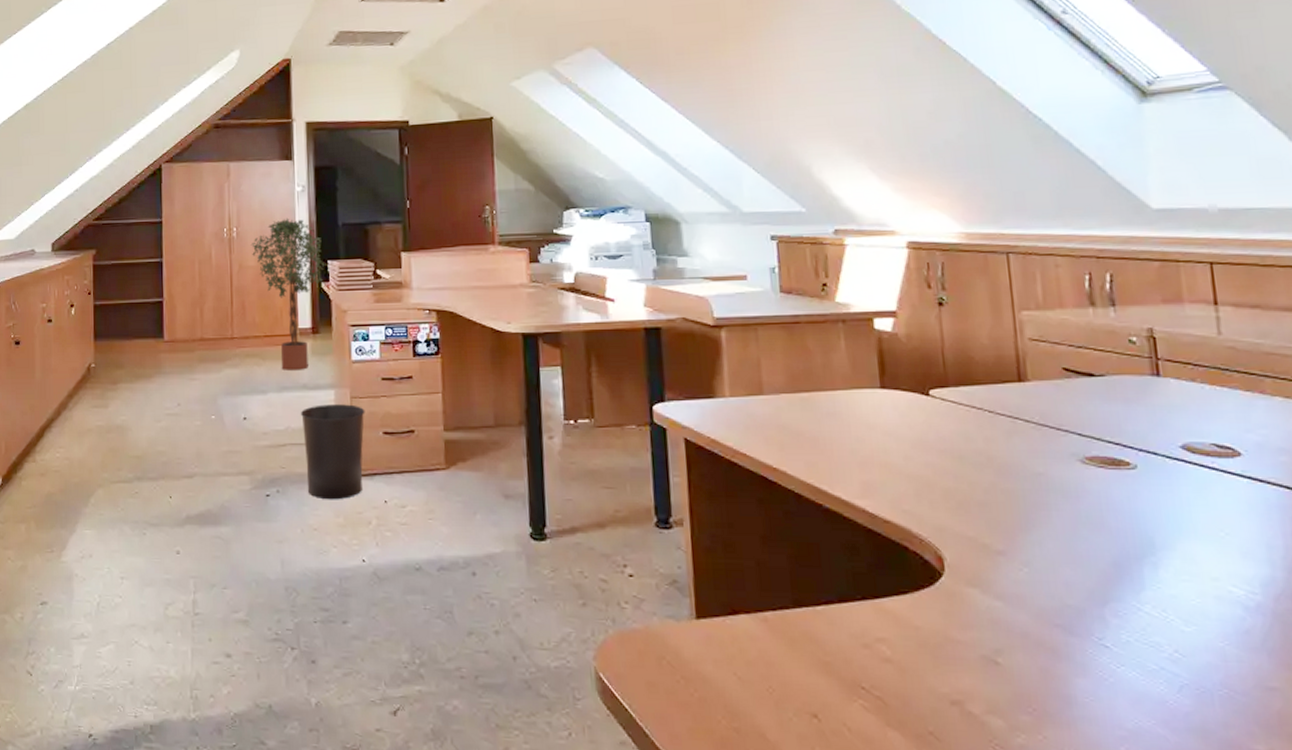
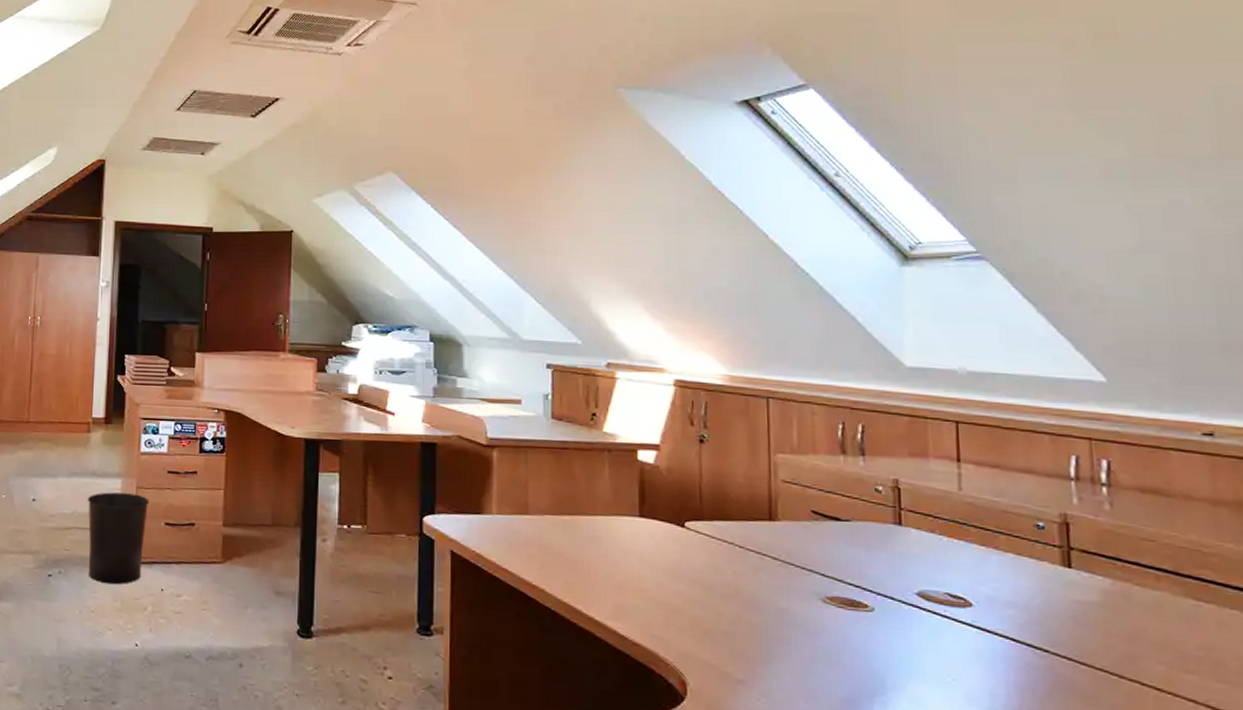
potted tree: present [250,217,329,372] -> none [53,311,126,459]

